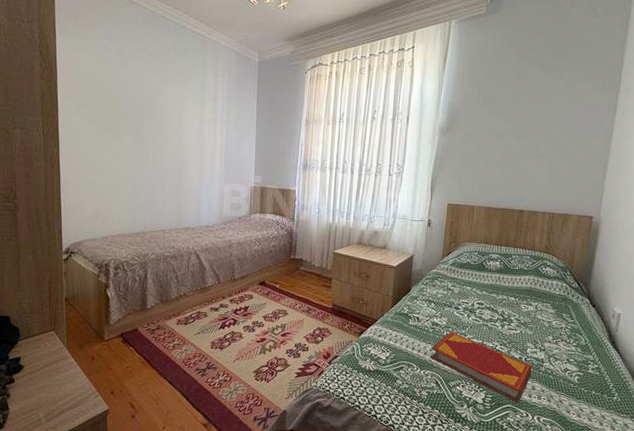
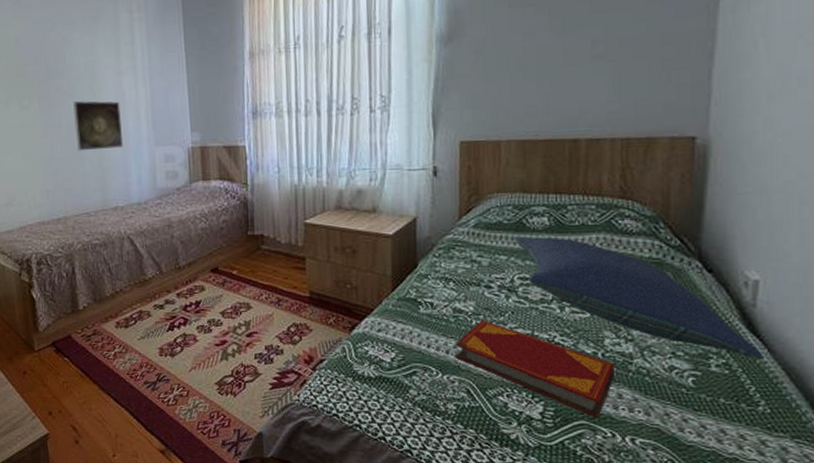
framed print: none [159,139,200,182] -> present [73,100,124,152]
pillow: none [477,273,620,366] -> present [514,236,764,359]

